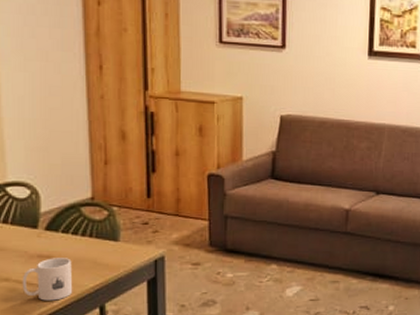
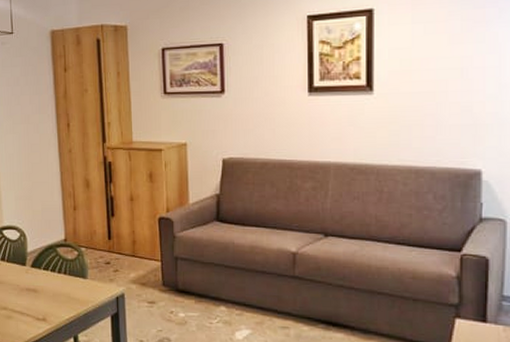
mug: present [22,258,73,301] -> none [16,291,53,329]

